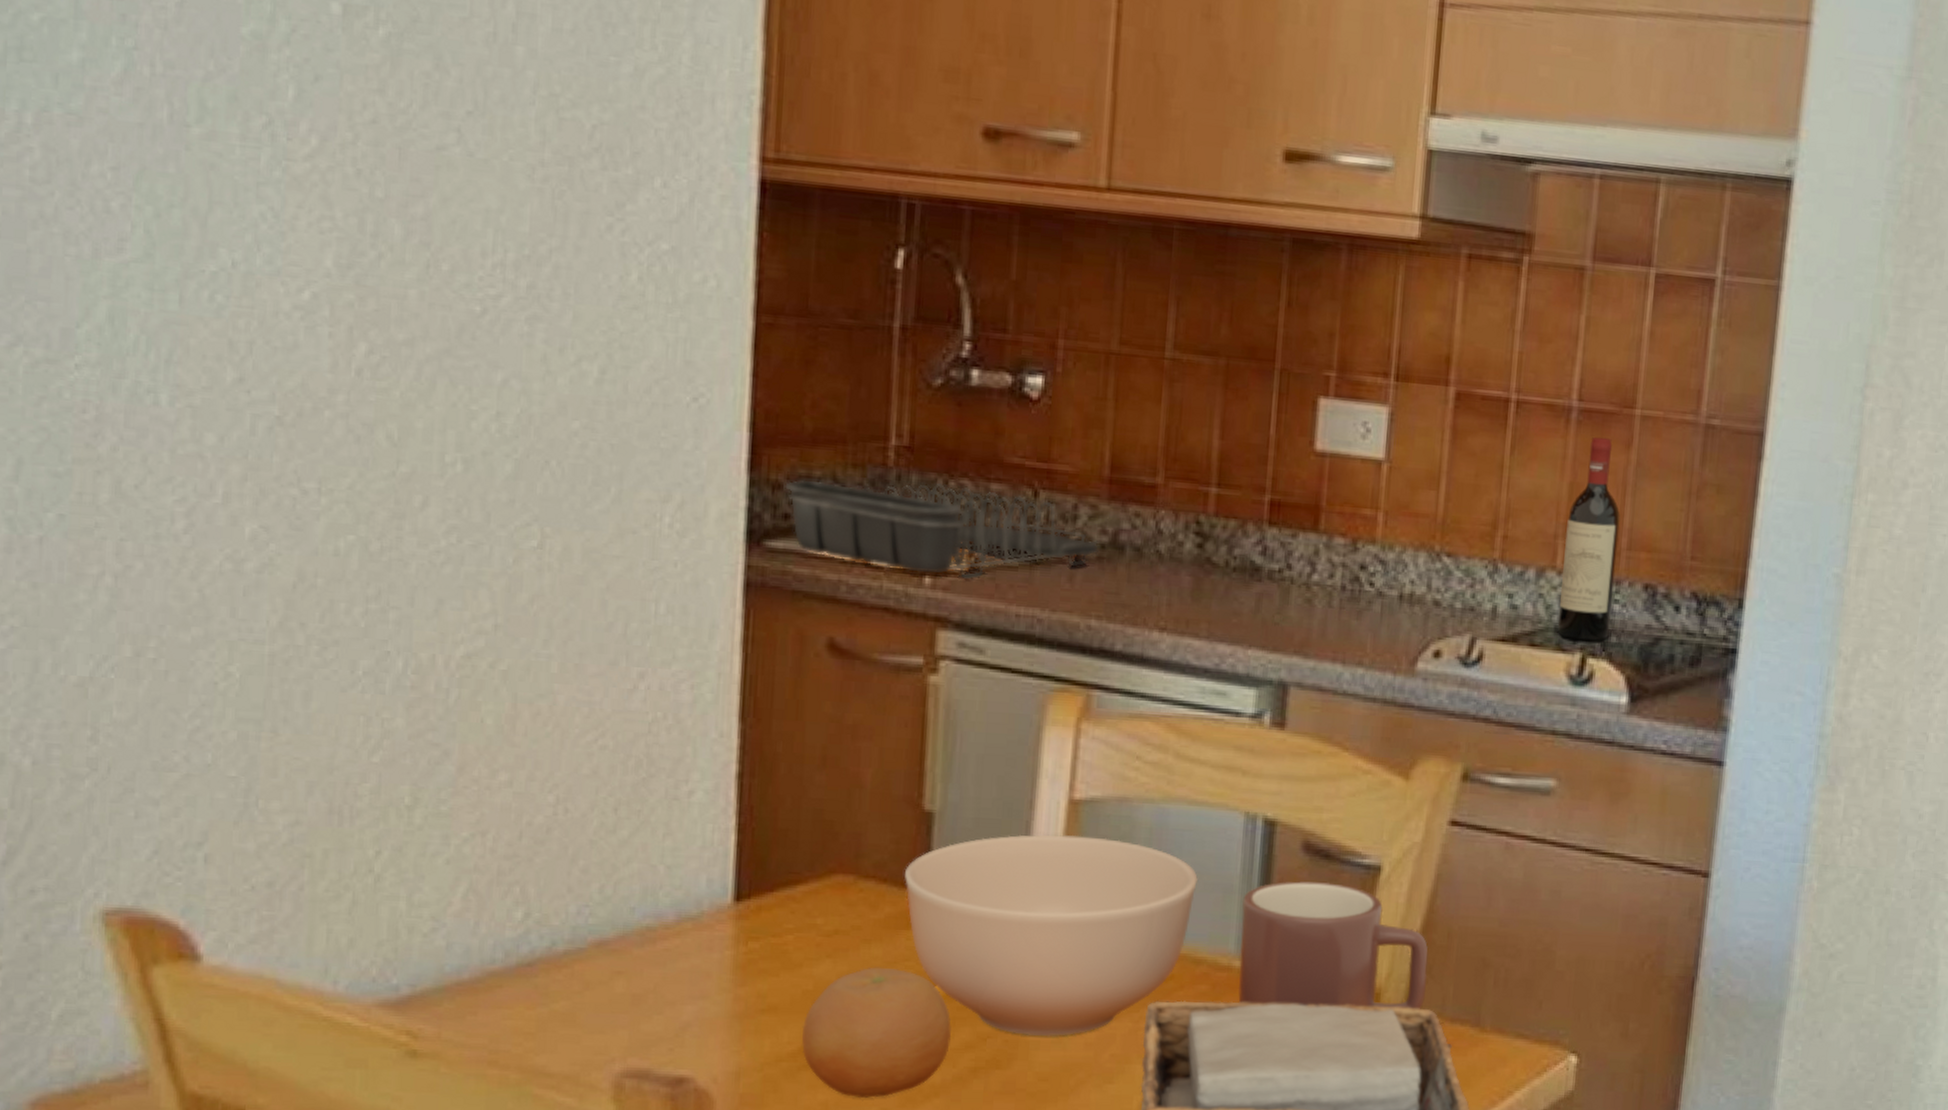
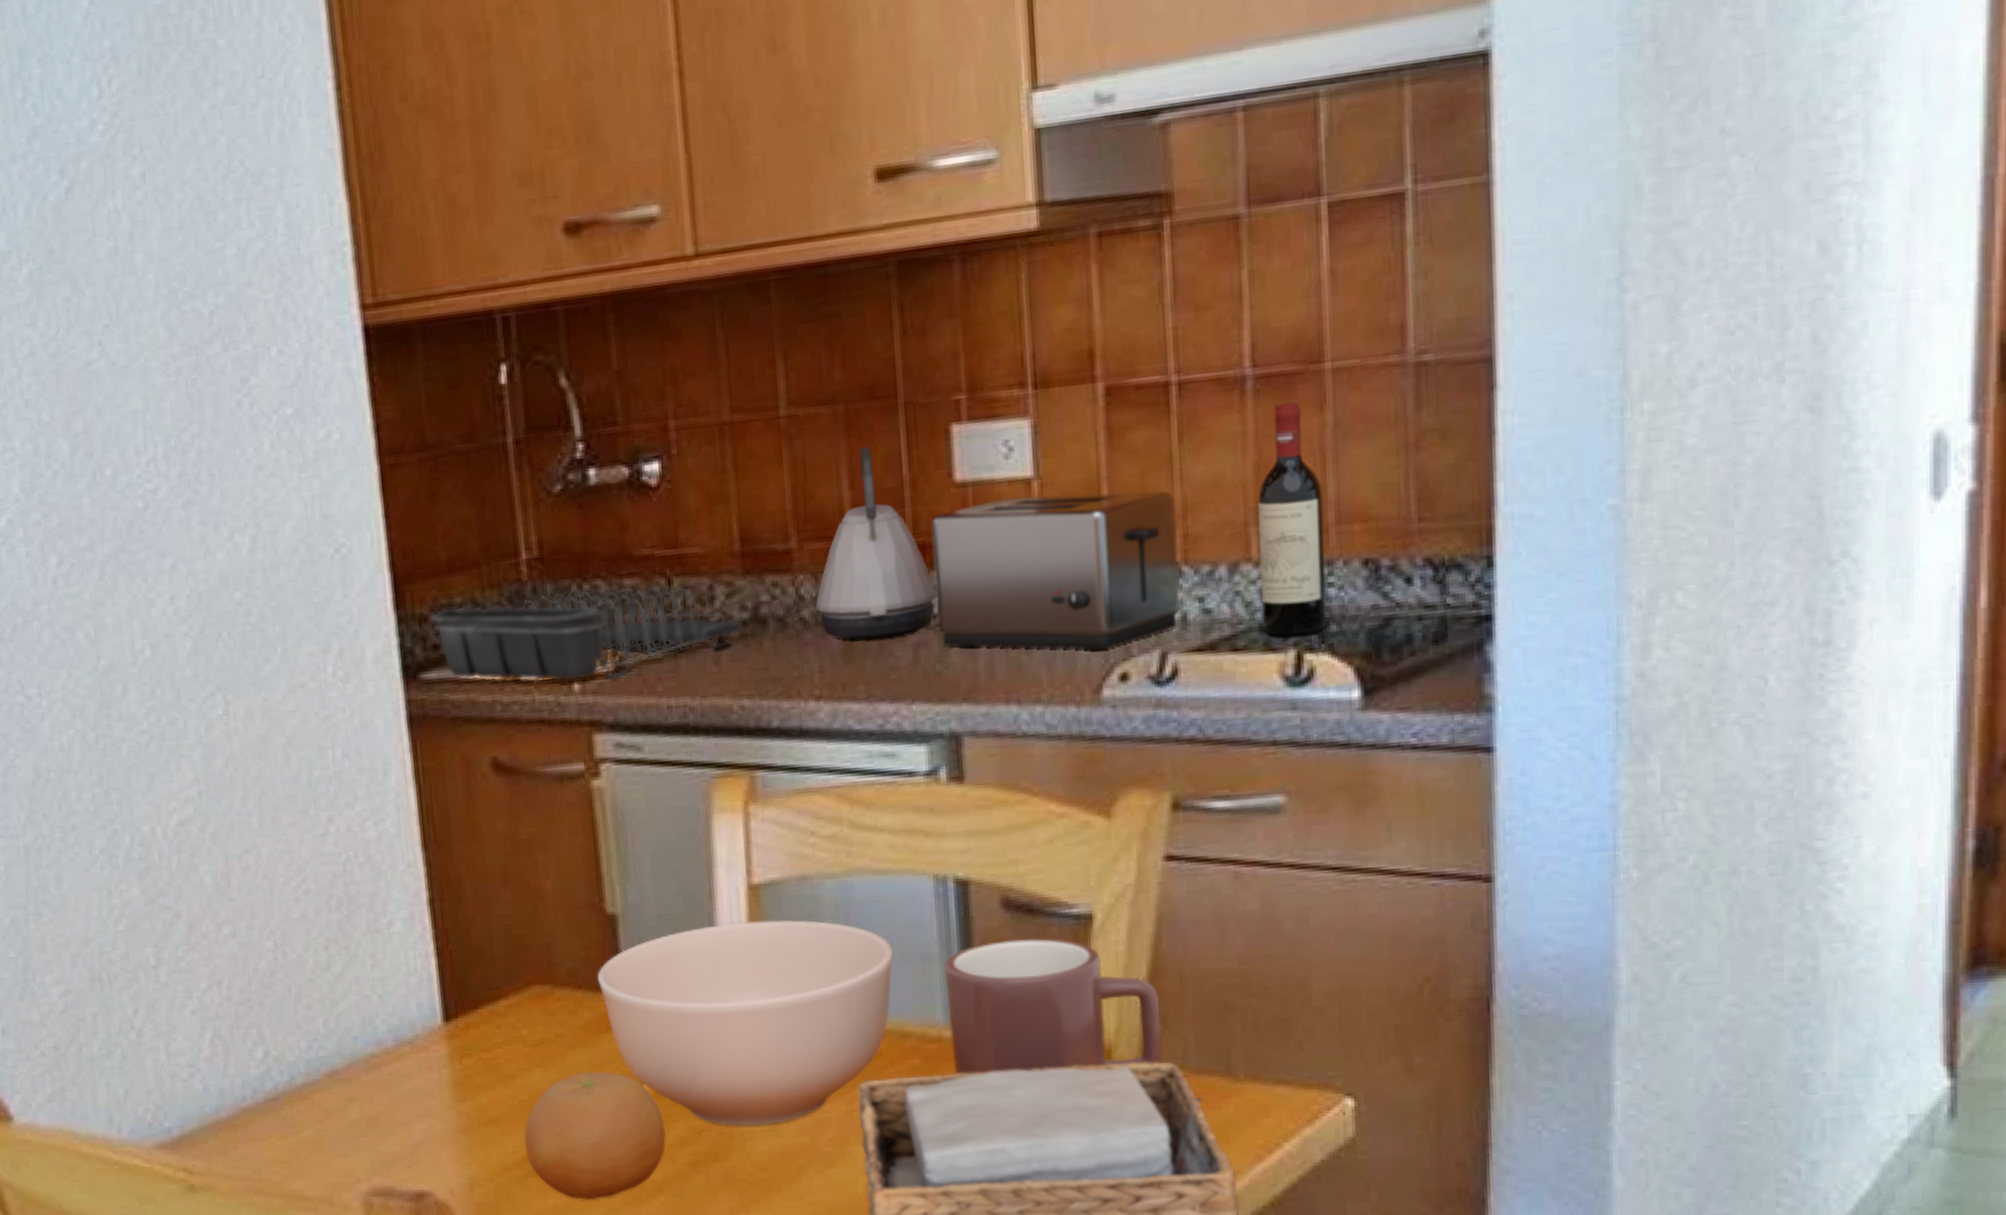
kettle: none [1173,401,1285,584] -> present [816,446,937,641]
toaster: none [1282,473,1501,627] -> present [931,491,1179,651]

